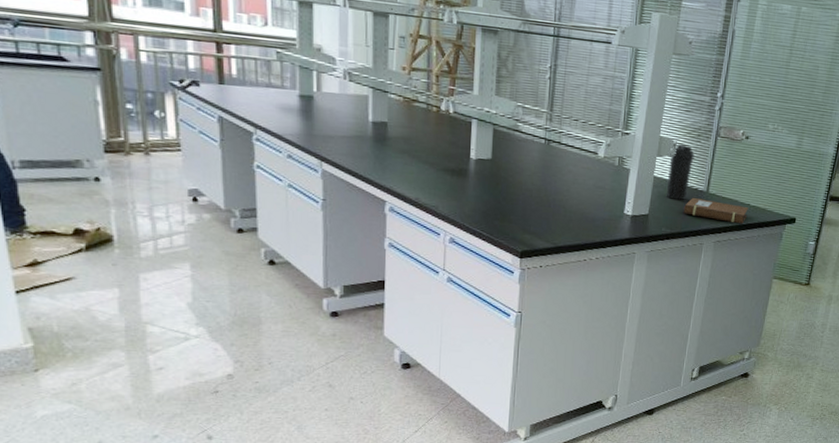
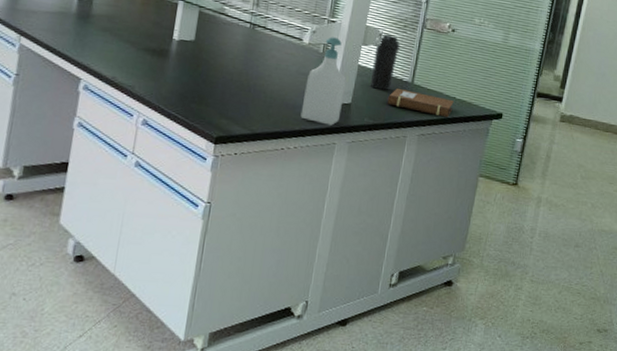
soap bottle: none [600,149,643,236] -> present [300,37,346,126]

